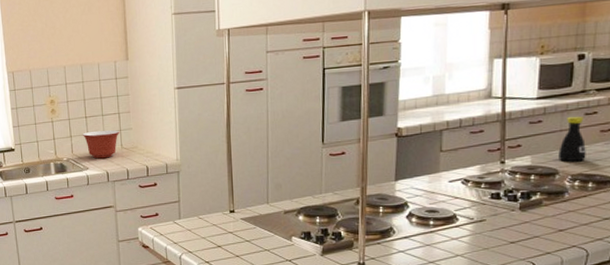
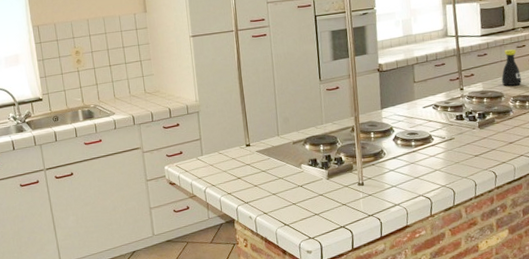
mixing bowl: present [82,130,120,159] -> none [107,76,143,104]

